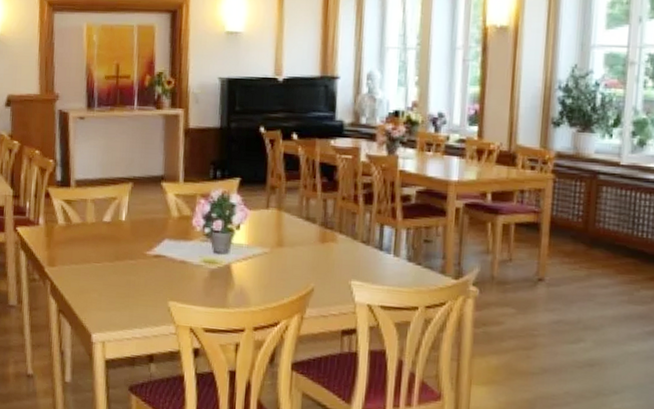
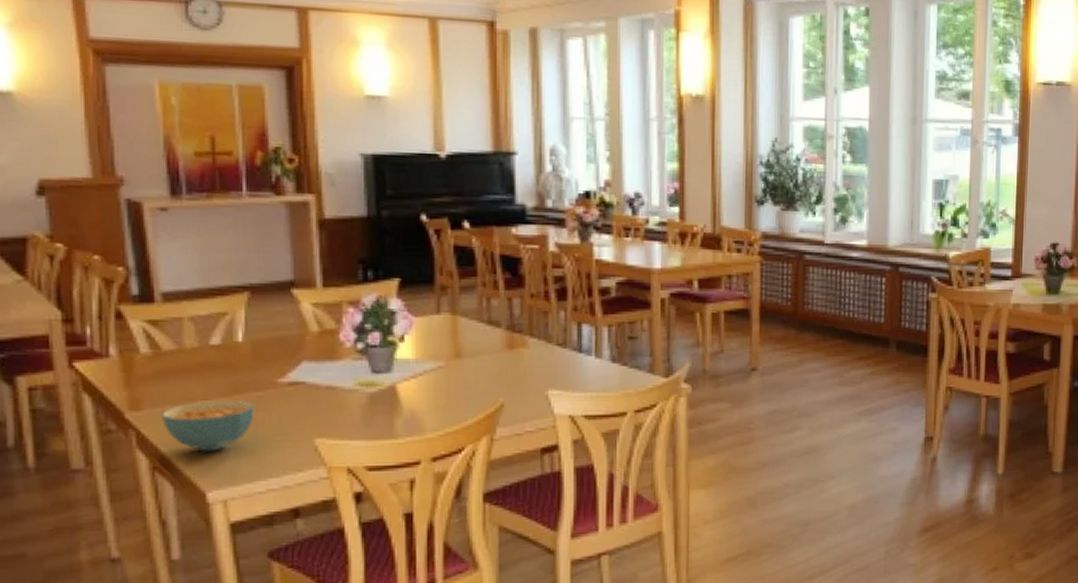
cereal bowl: none [68,263,129,303] -> present [162,400,255,452]

